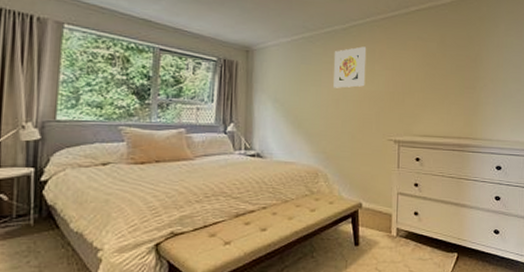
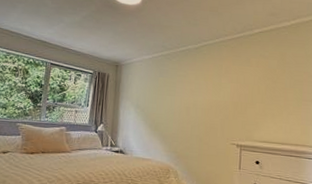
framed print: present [333,46,367,88] -> none [185,63,215,98]

